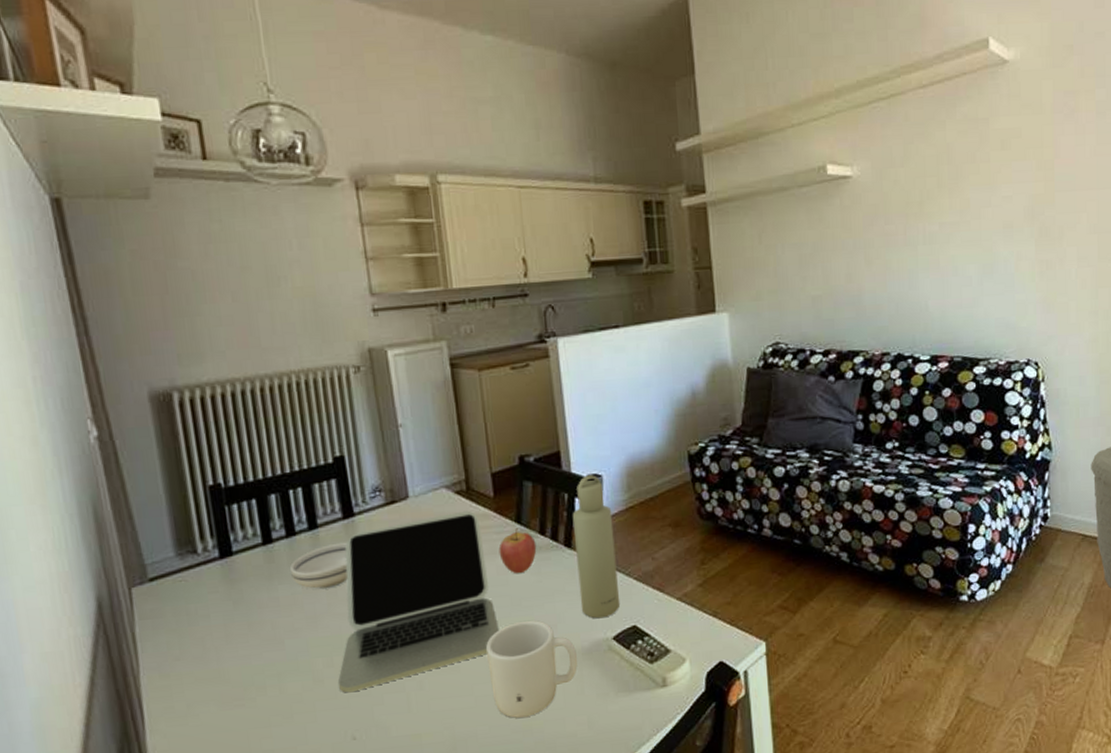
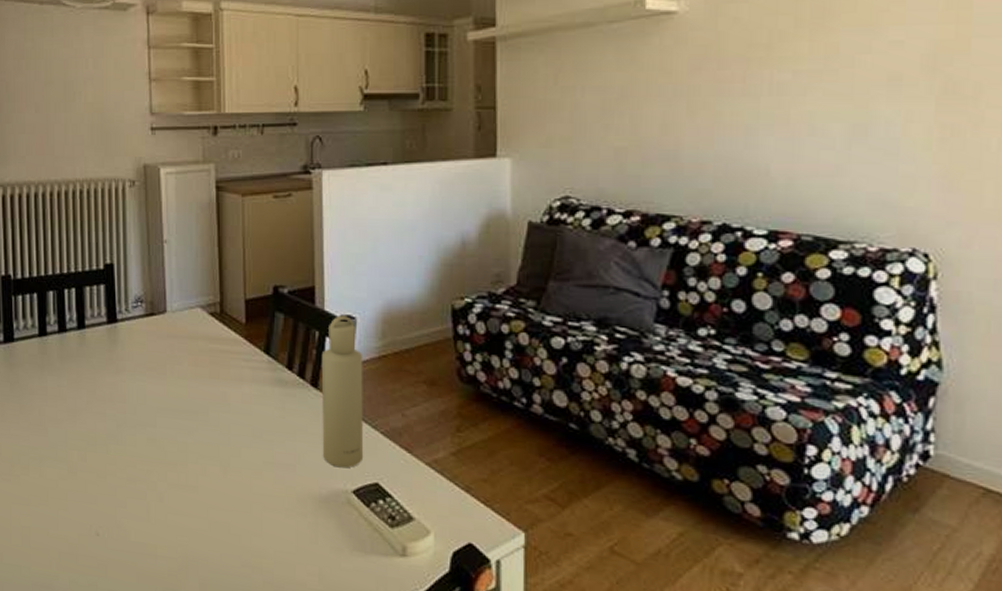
bowl: present [289,542,348,588] -> none [58,345,108,386]
laptop: present [338,510,499,693] -> none [89,333,238,490]
mug: present [486,620,578,718] -> none [225,454,314,554]
fruit: present [498,528,537,574] -> none [245,358,283,406]

